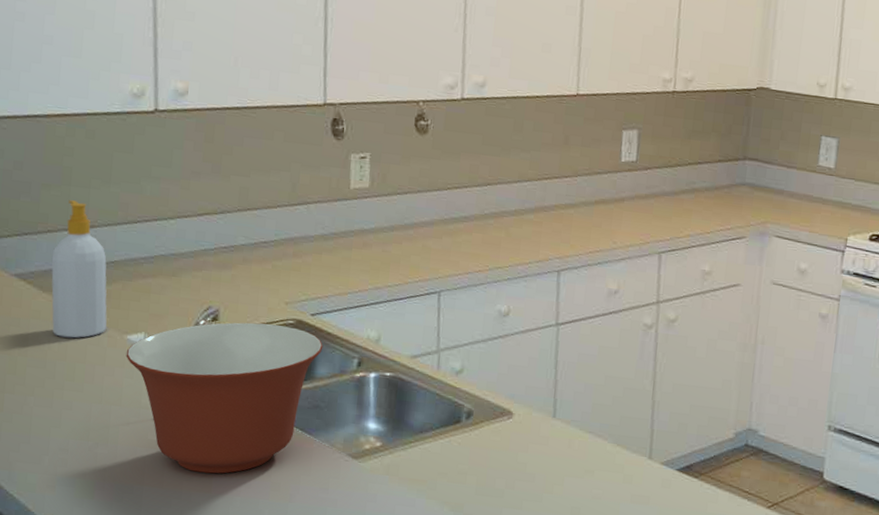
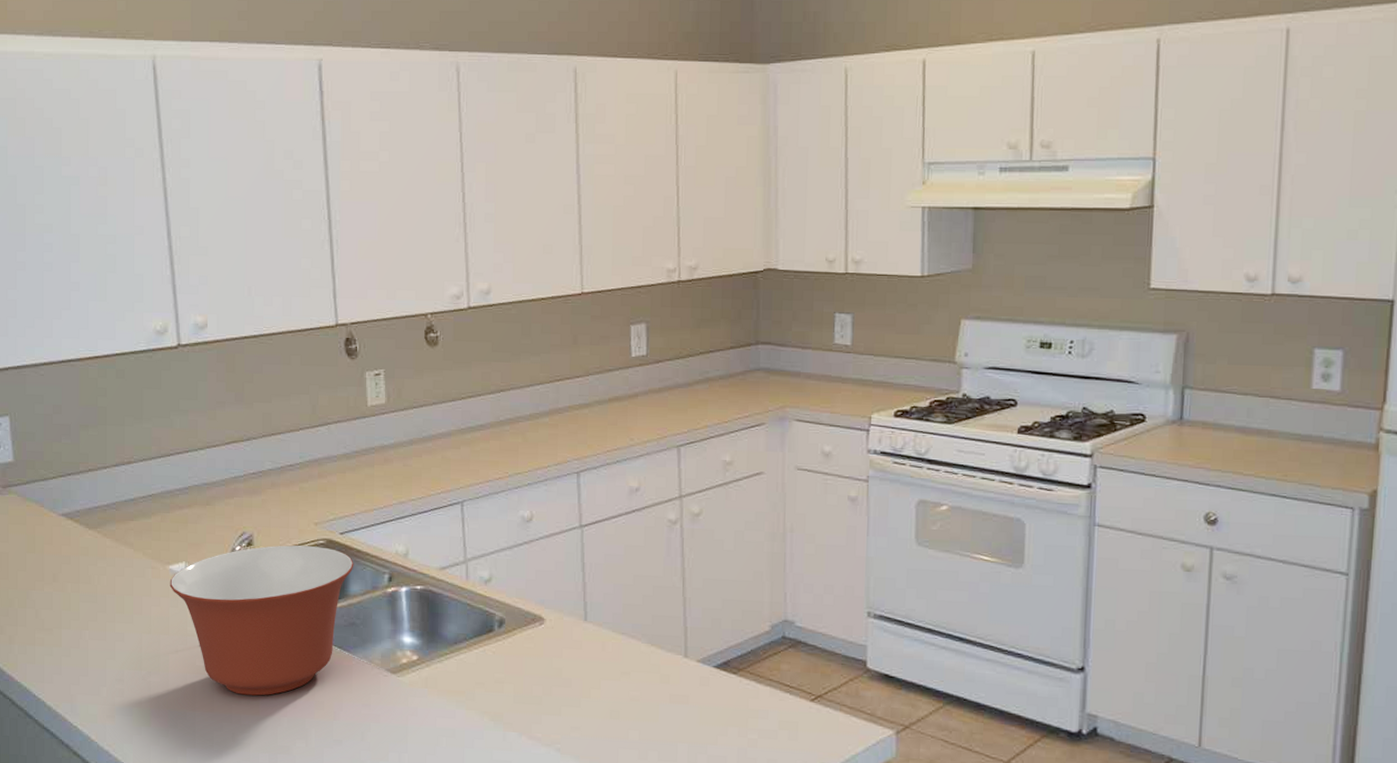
soap bottle: present [51,200,107,338] -> none [94,439,150,572]

